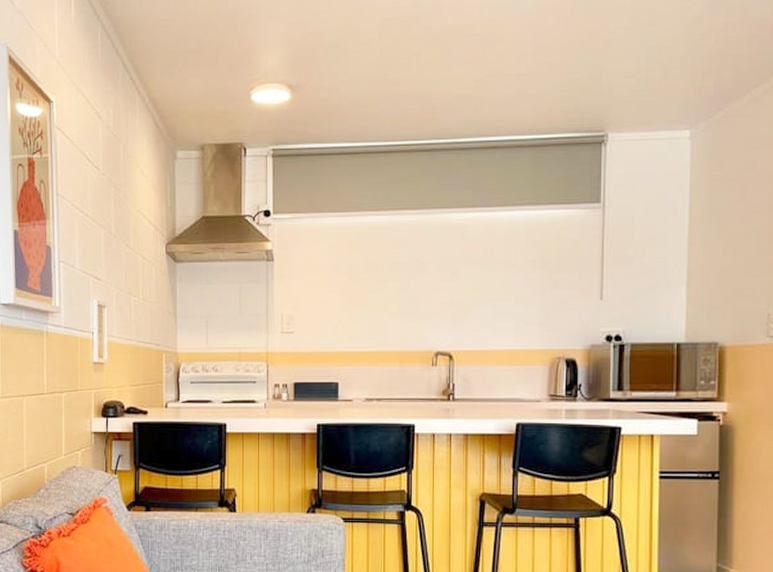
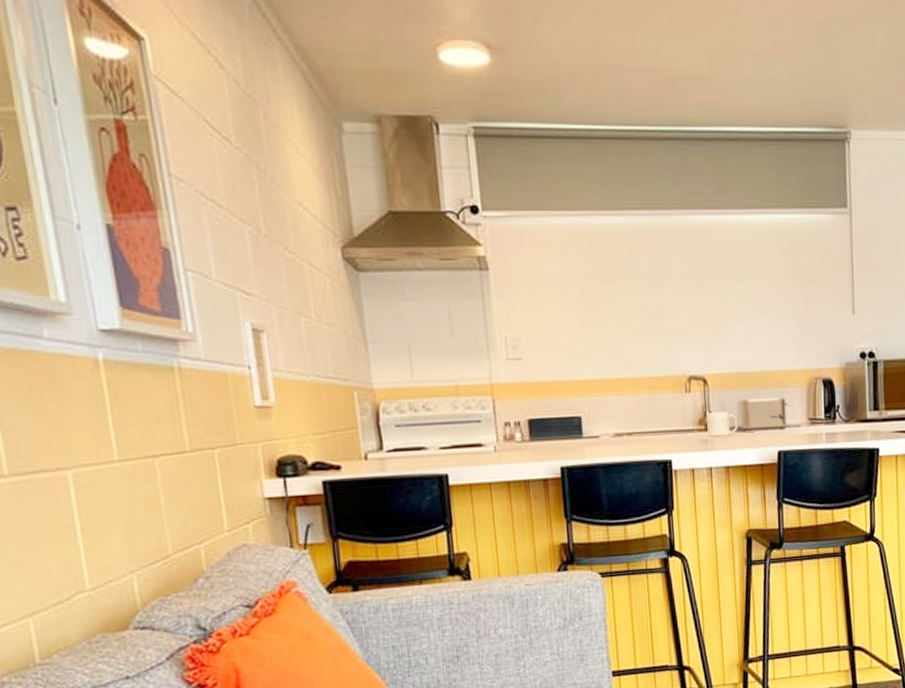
mug: none [449,385,479,406] -> present [705,411,738,437]
toaster: none [479,374,529,405] -> present [736,397,788,432]

